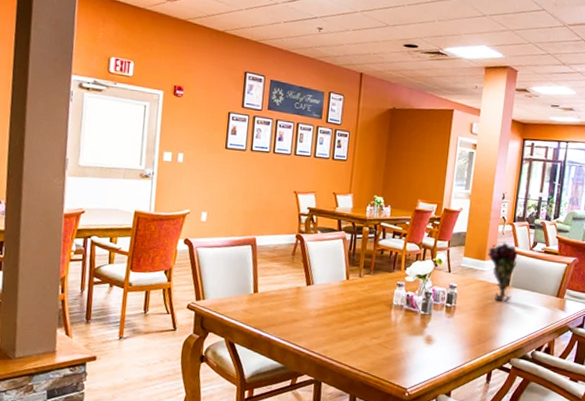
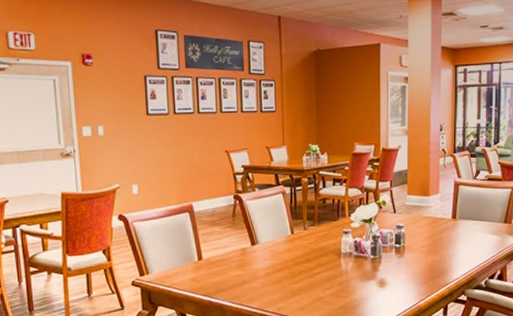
flower: present [488,242,517,302] -> none [431,174,462,235]

